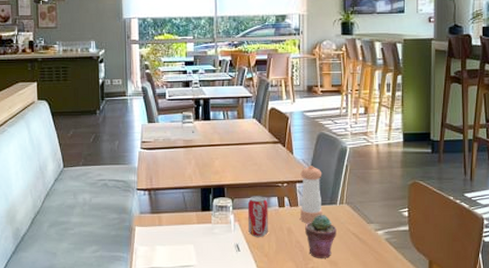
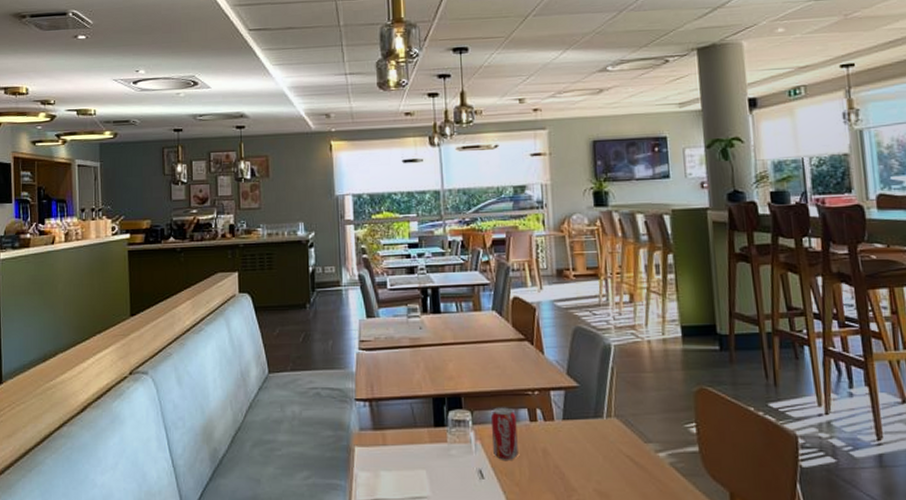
pepper shaker: present [300,166,322,223] -> none [554,368,586,442]
potted succulent: present [305,214,336,258] -> none [564,430,606,489]

